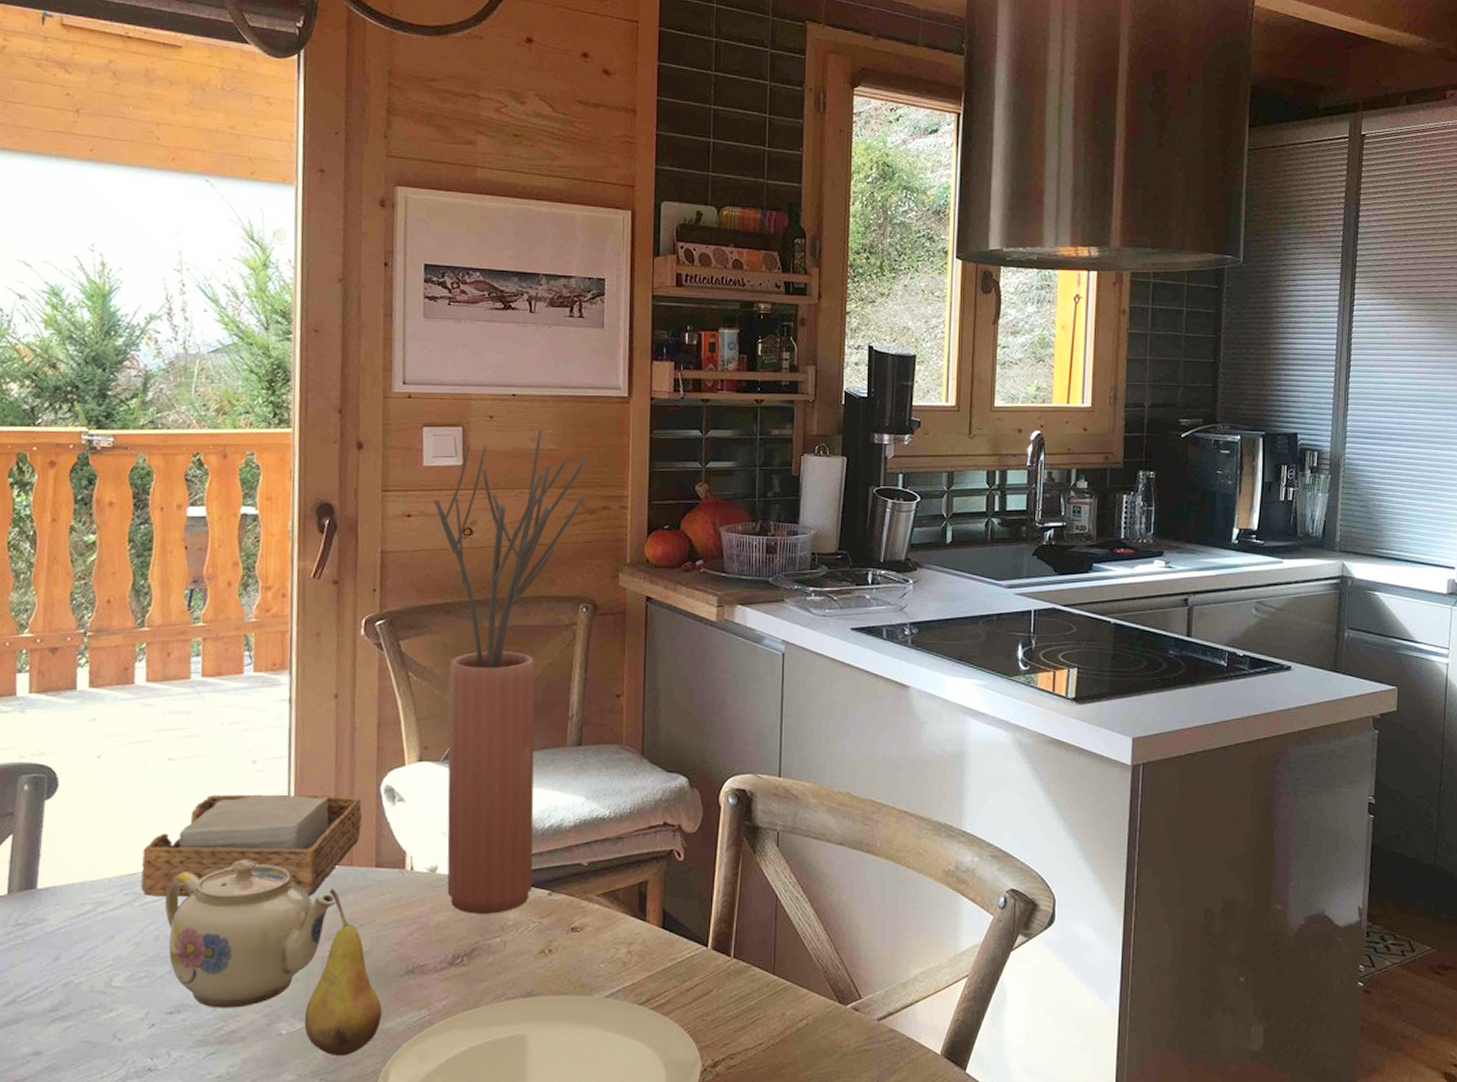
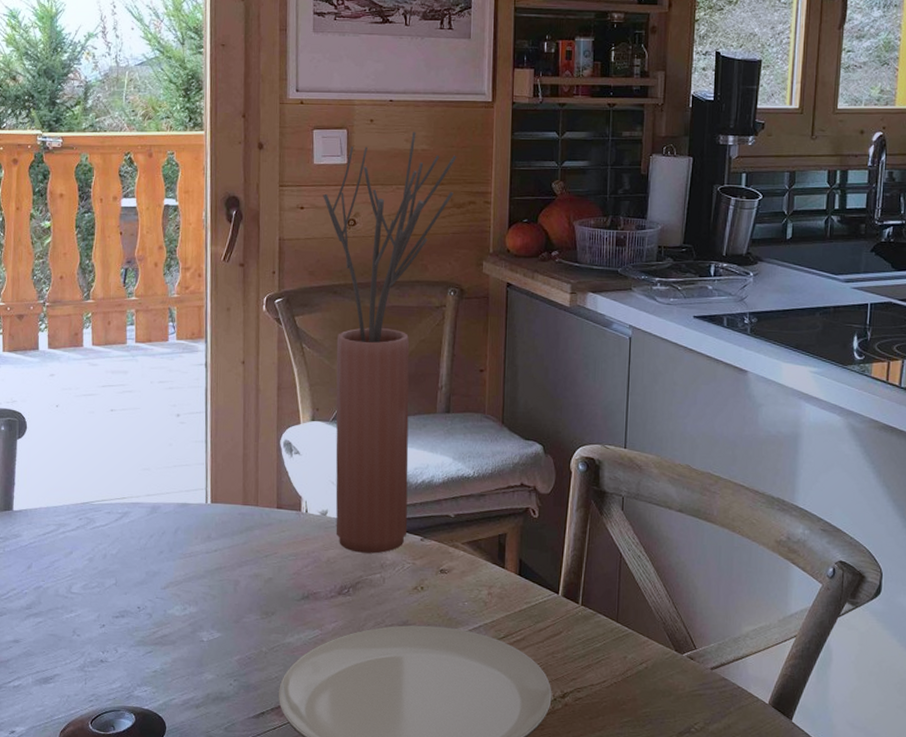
napkin holder: present [141,794,362,896] -> none [92,441,265,529]
teapot: present [164,860,337,1008] -> none [110,496,246,617]
fruit: present [304,889,382,1056] -> none [221,524,283,663]

